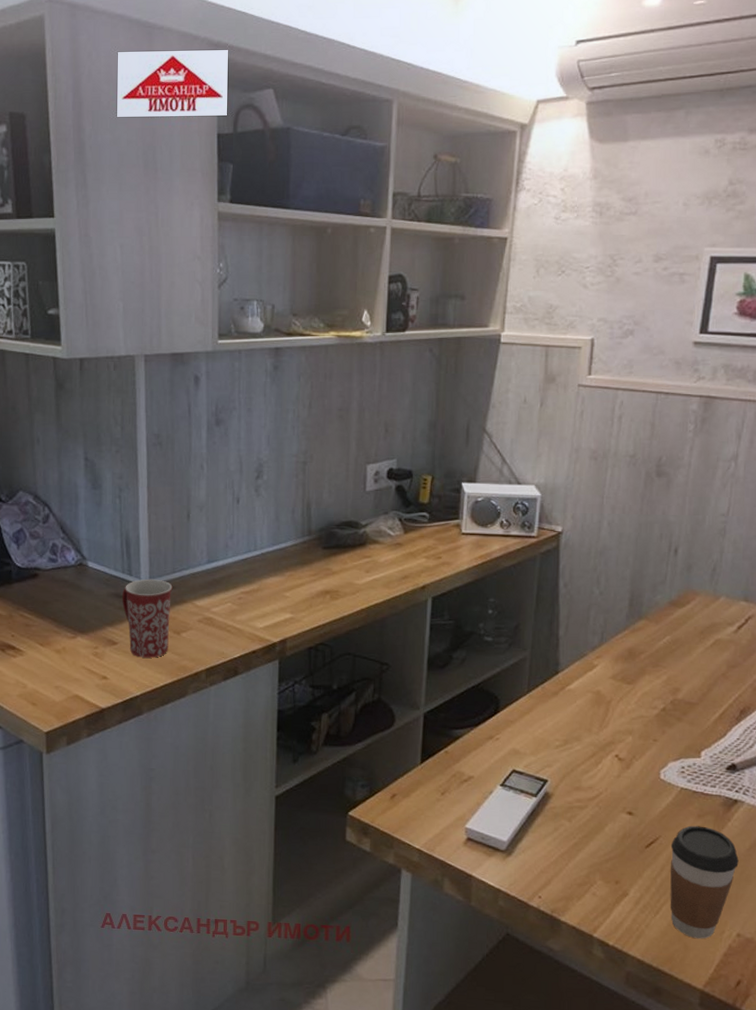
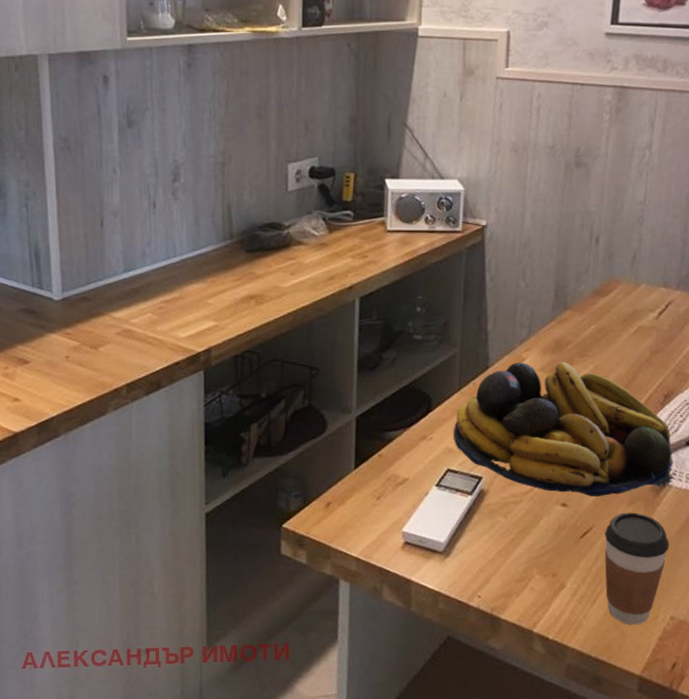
mug: present [122,579,173,658] -> none [33,291,88,376]
fruit bowl: none [520,669,747,808] -> present [453,361,673,496]

